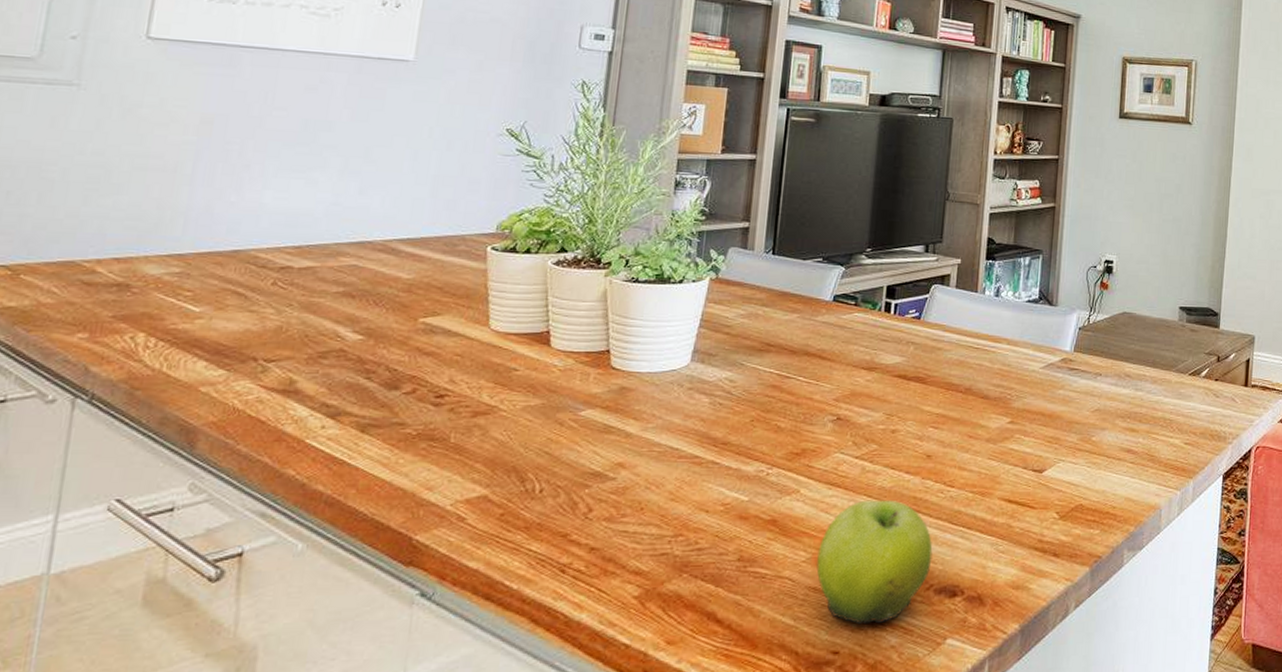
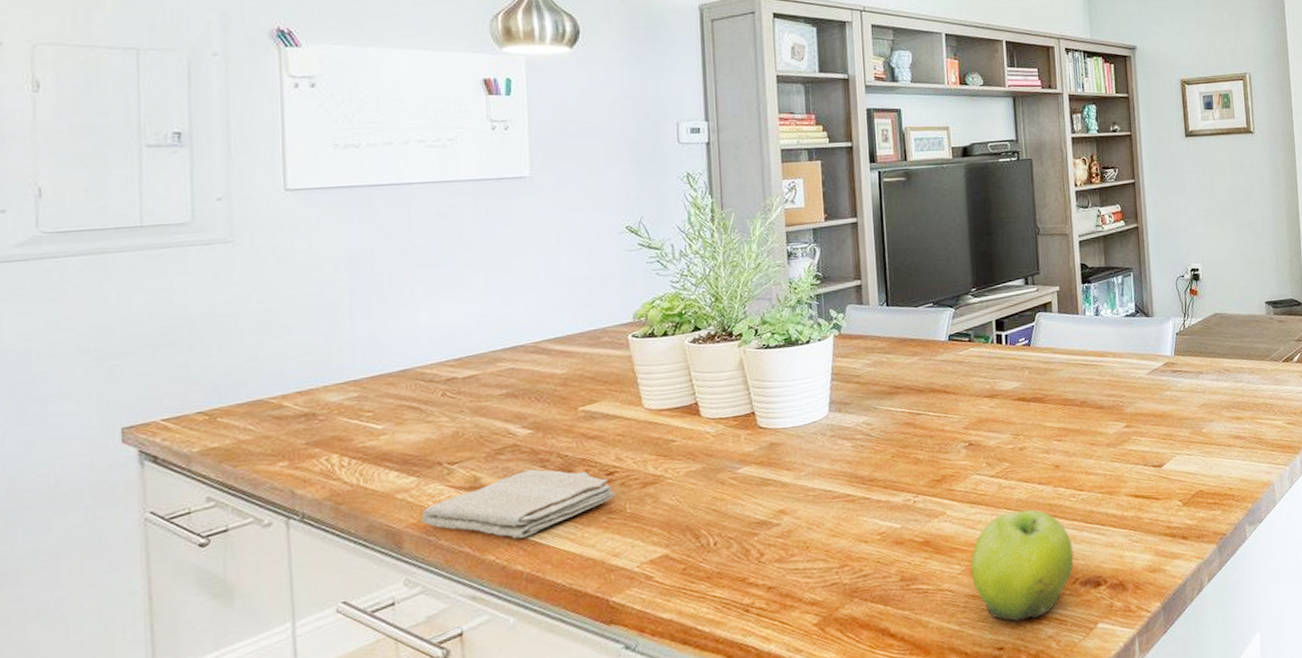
washcloth: none [222,379,442,455] -> present [421,469,616,539]

